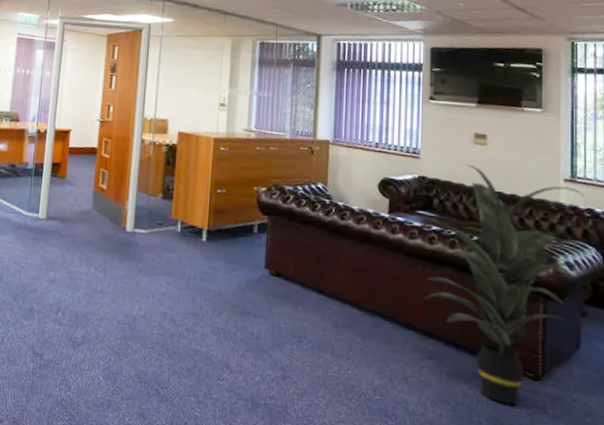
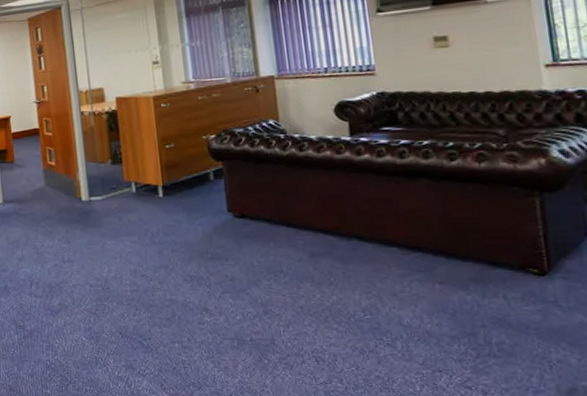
indoor plant: present [405,163,585,406] -> none [368,70,573,304]

